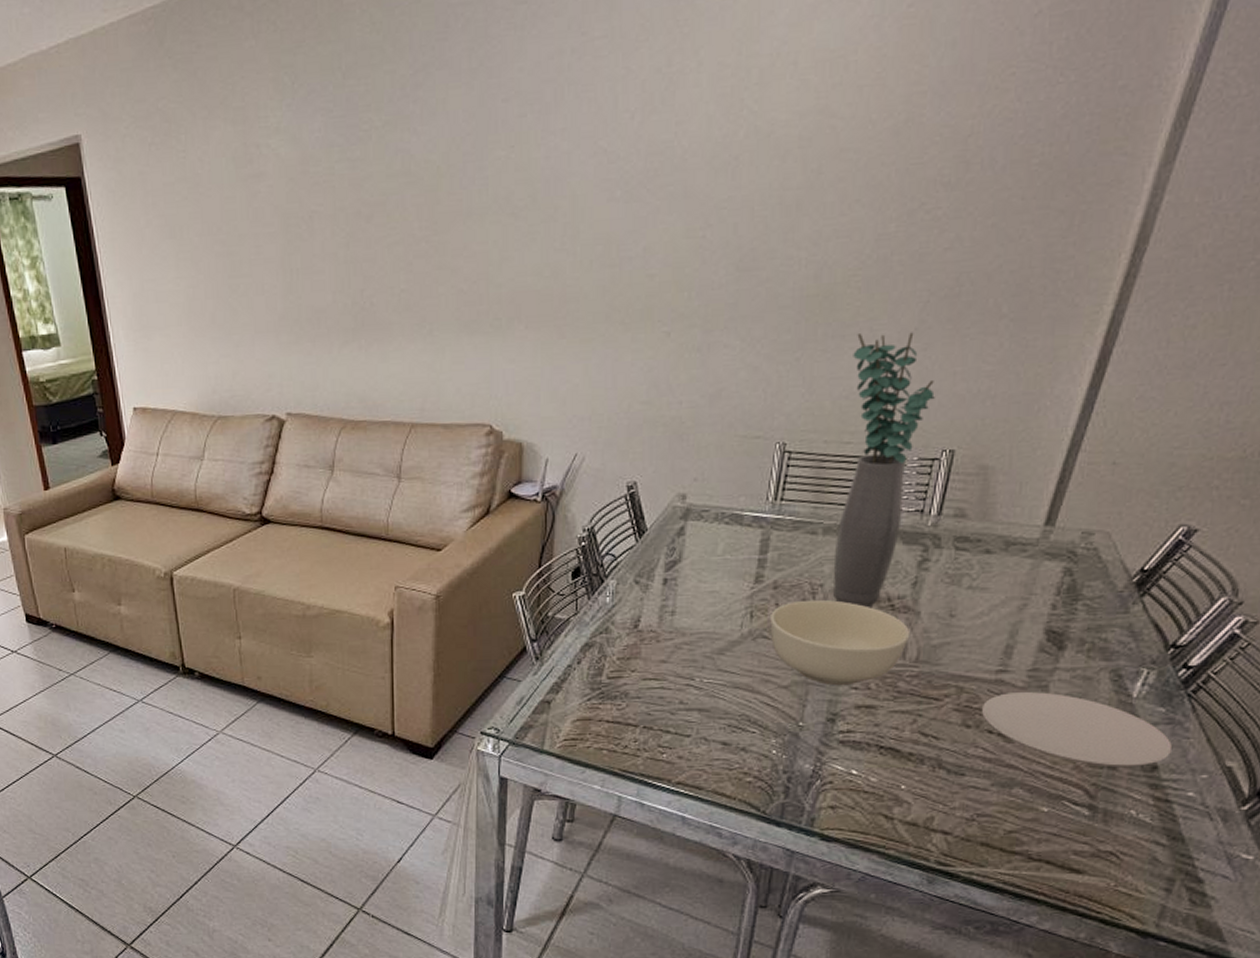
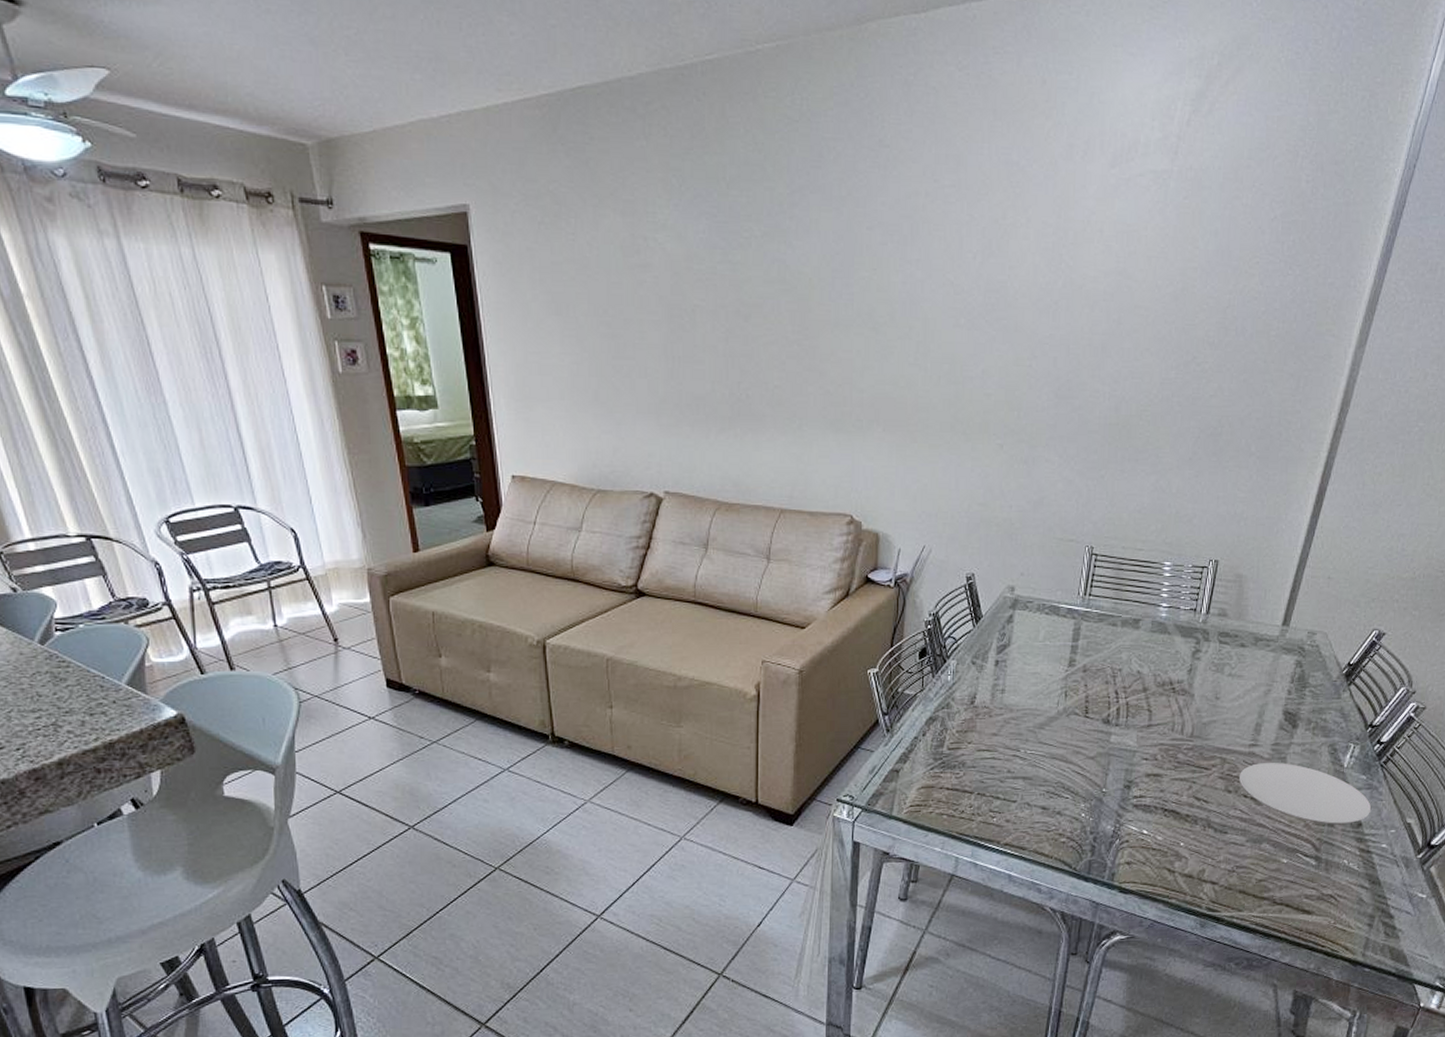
bowl: present [770,599,911,686] -> none [1080,682,1187,757]
vase: present [833,332,935,608] -> none [1129,459,1204,691]

